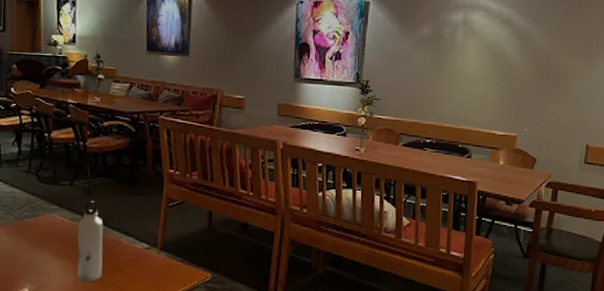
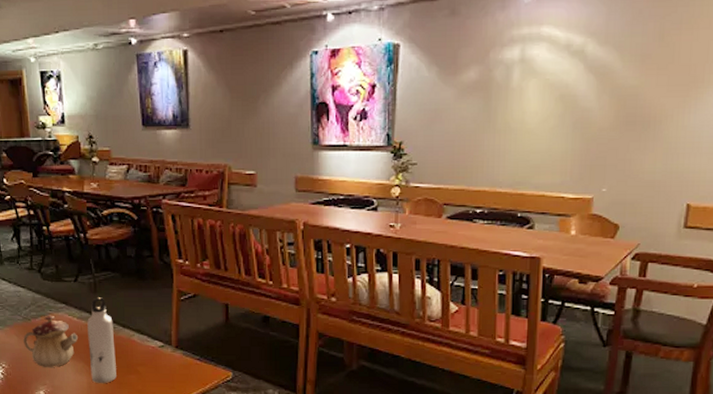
teapot: none [13,215,69,266] -> present [23,315,79,367]

